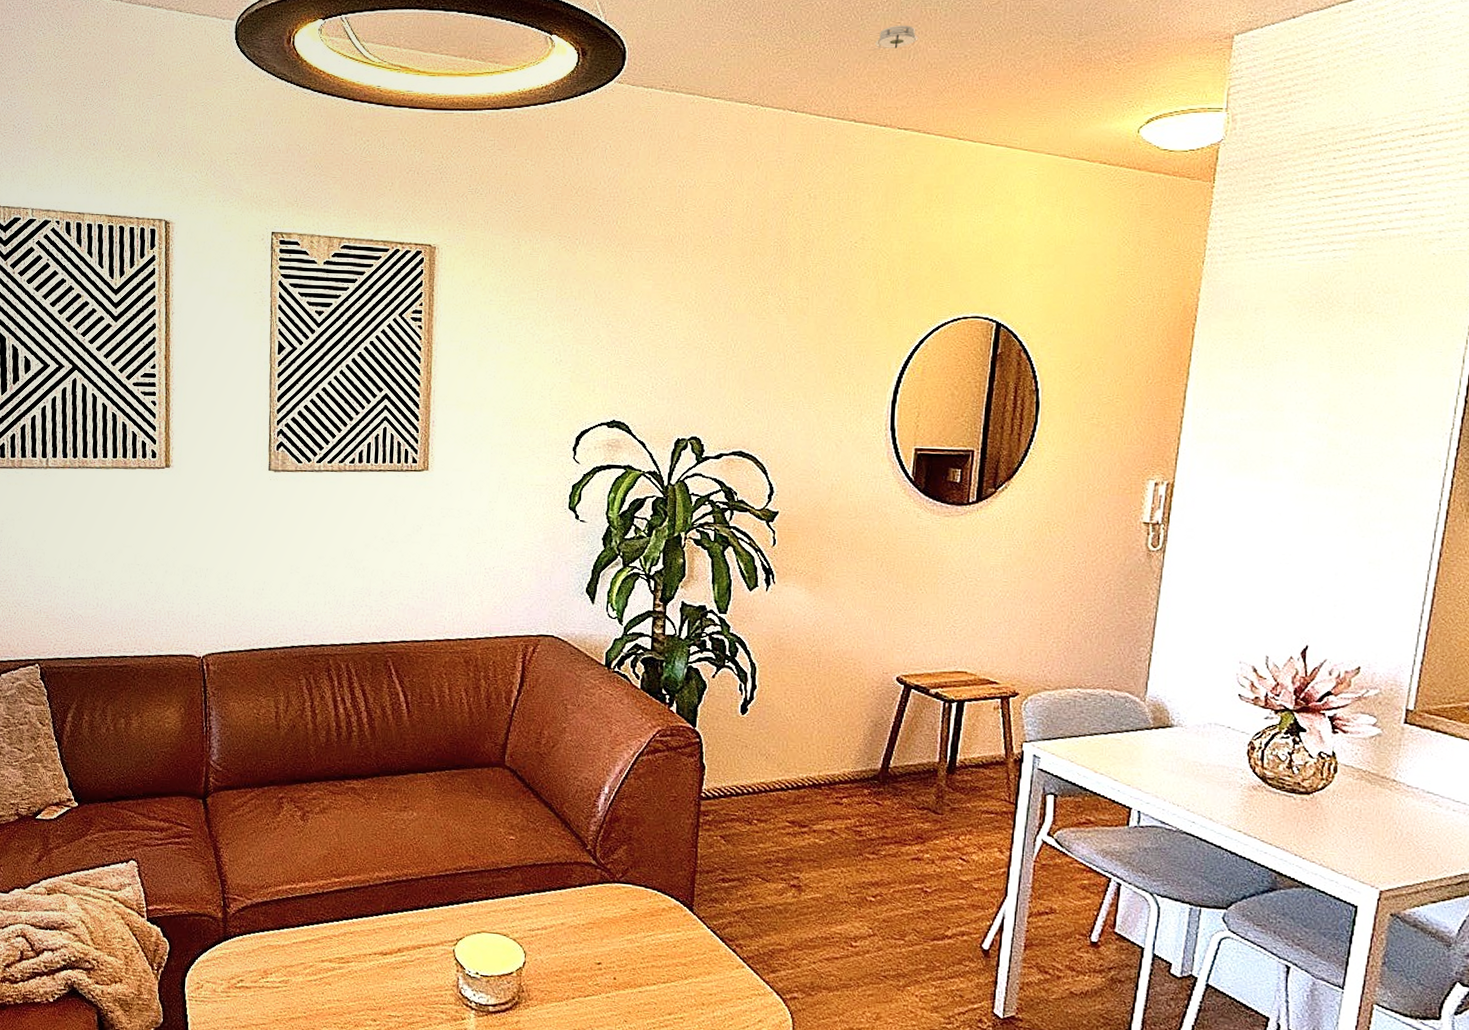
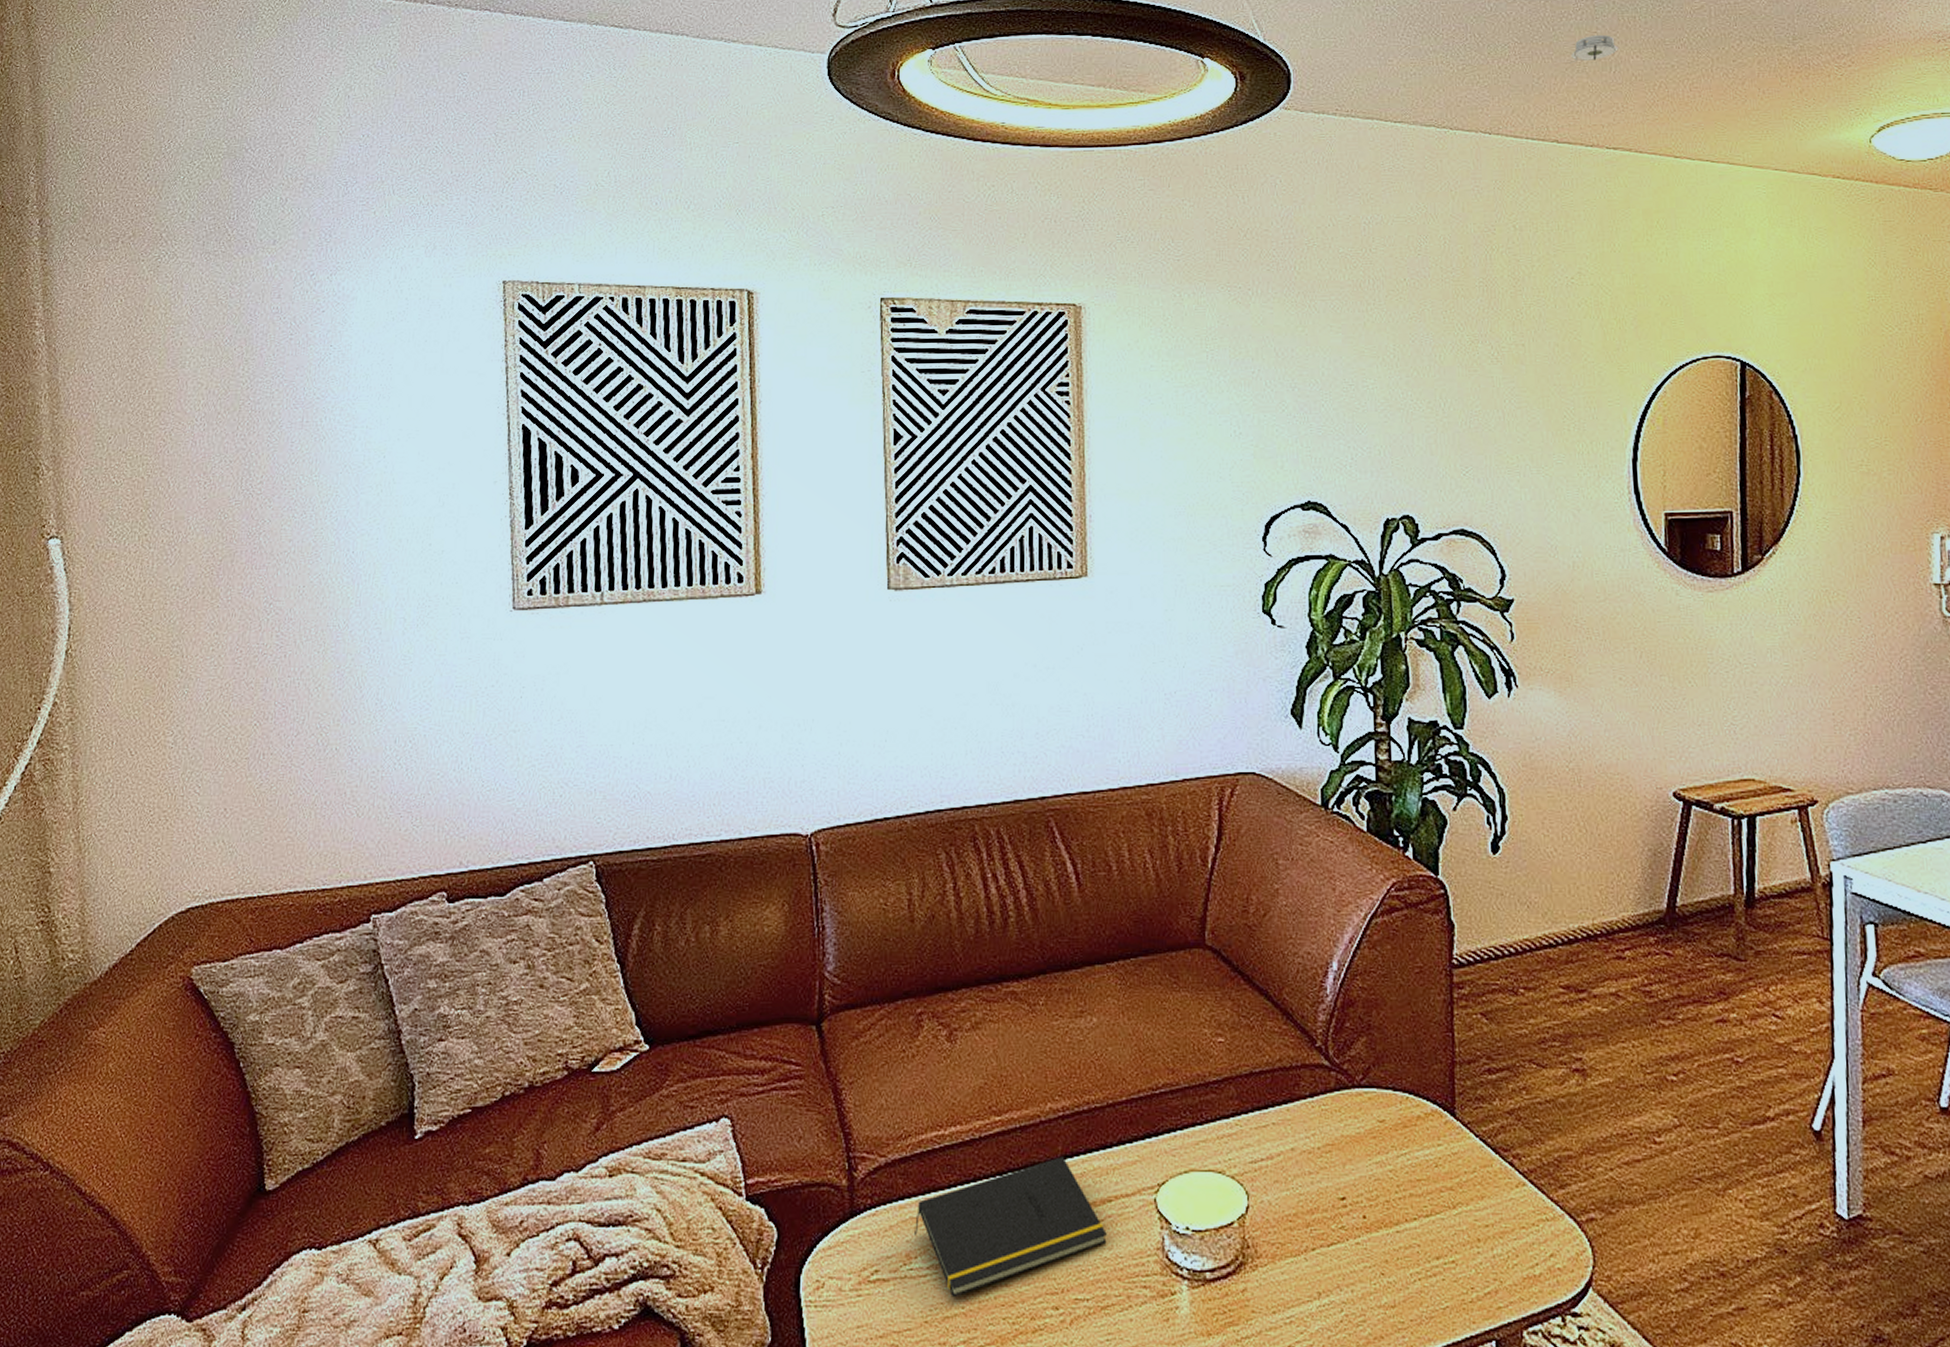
notepad: none [271,912,415,1005] -> present [915,1156,1107,1298]

